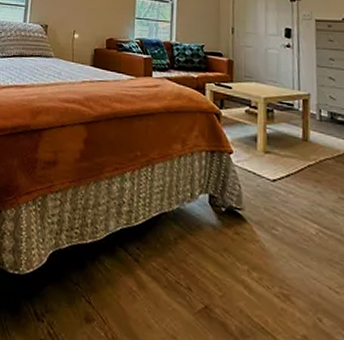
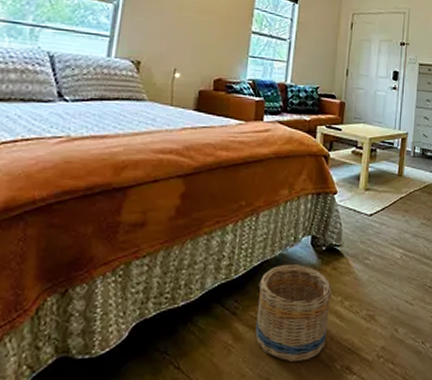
basket: none [158,220,236,329] -> present [255,264,332,363]

